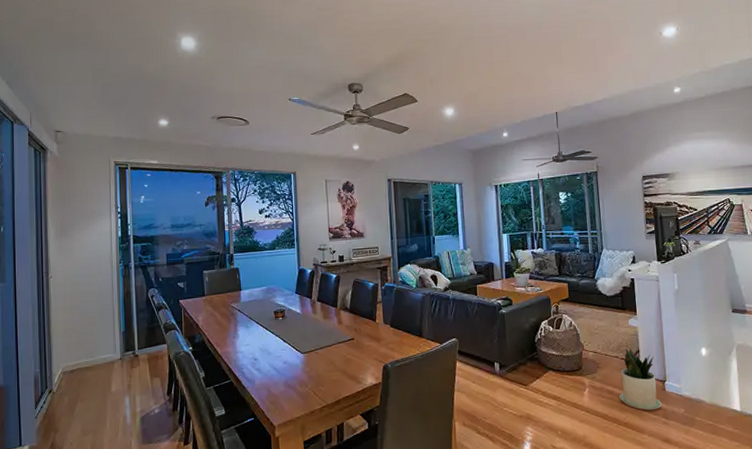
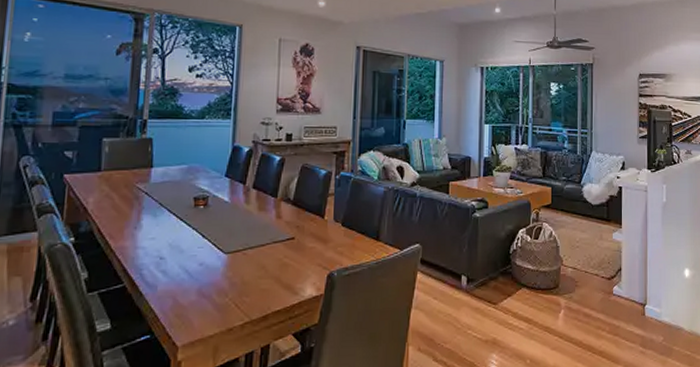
planter: present [620,348,662,411] -> none [597,266,640,338]

